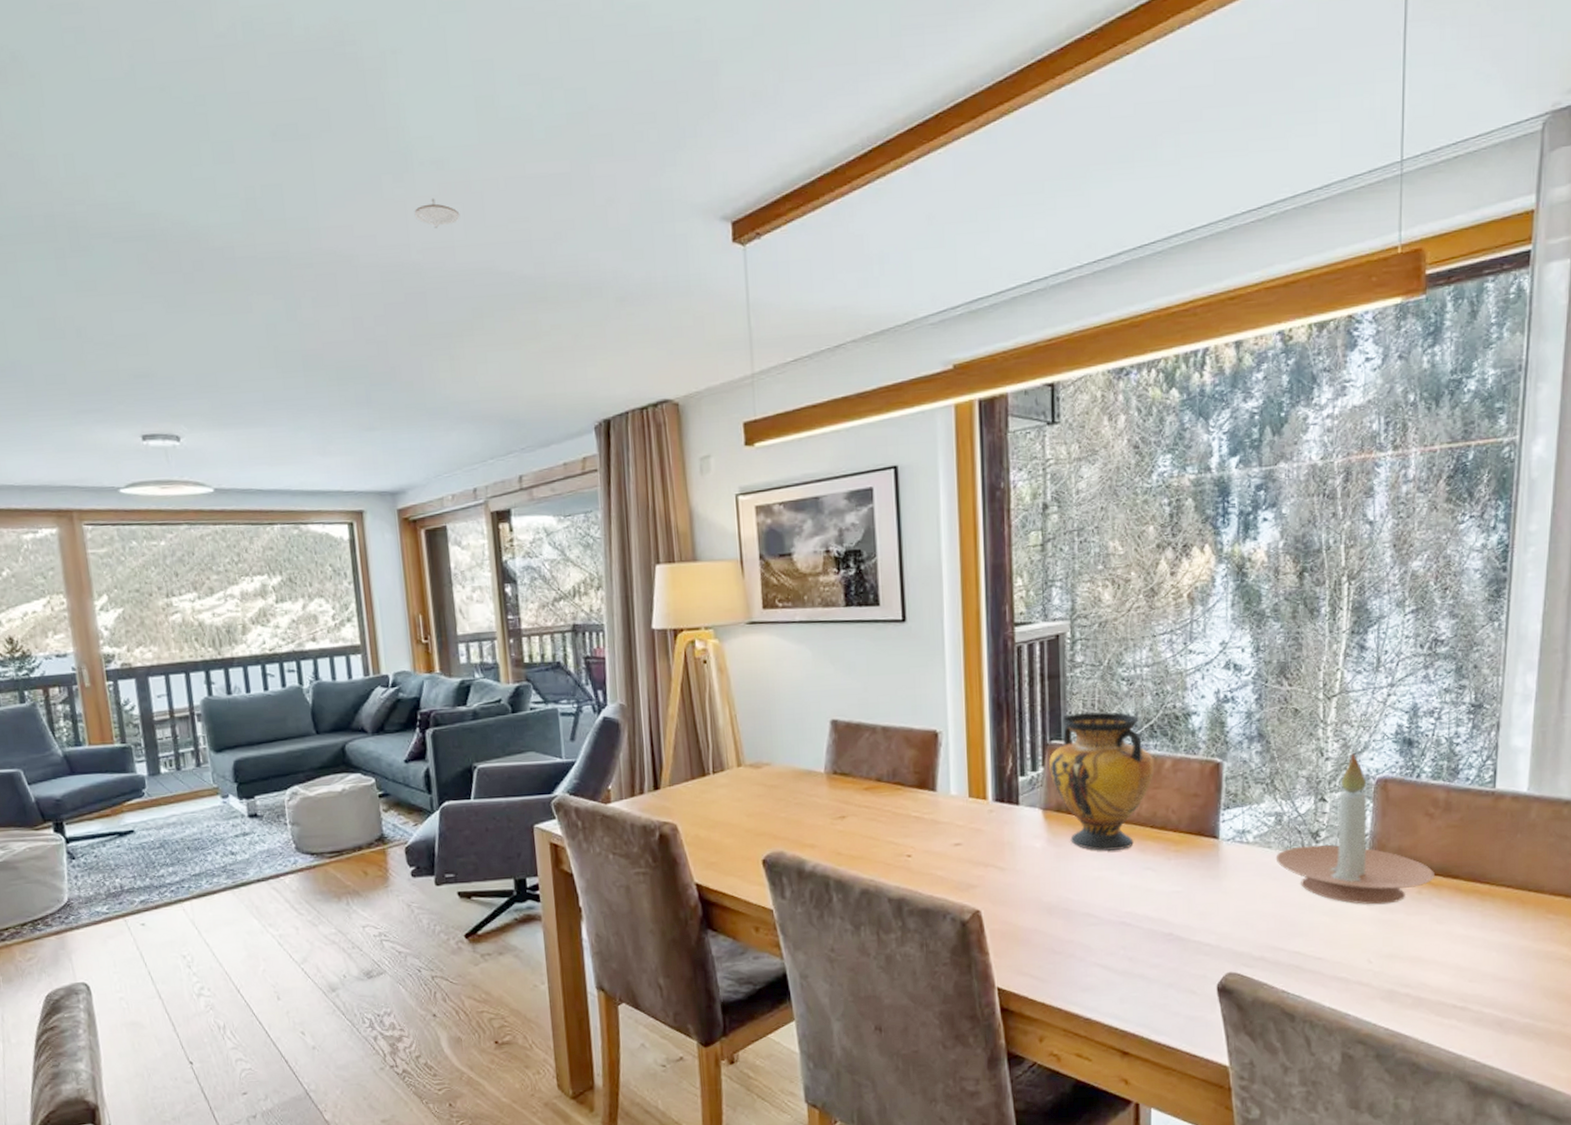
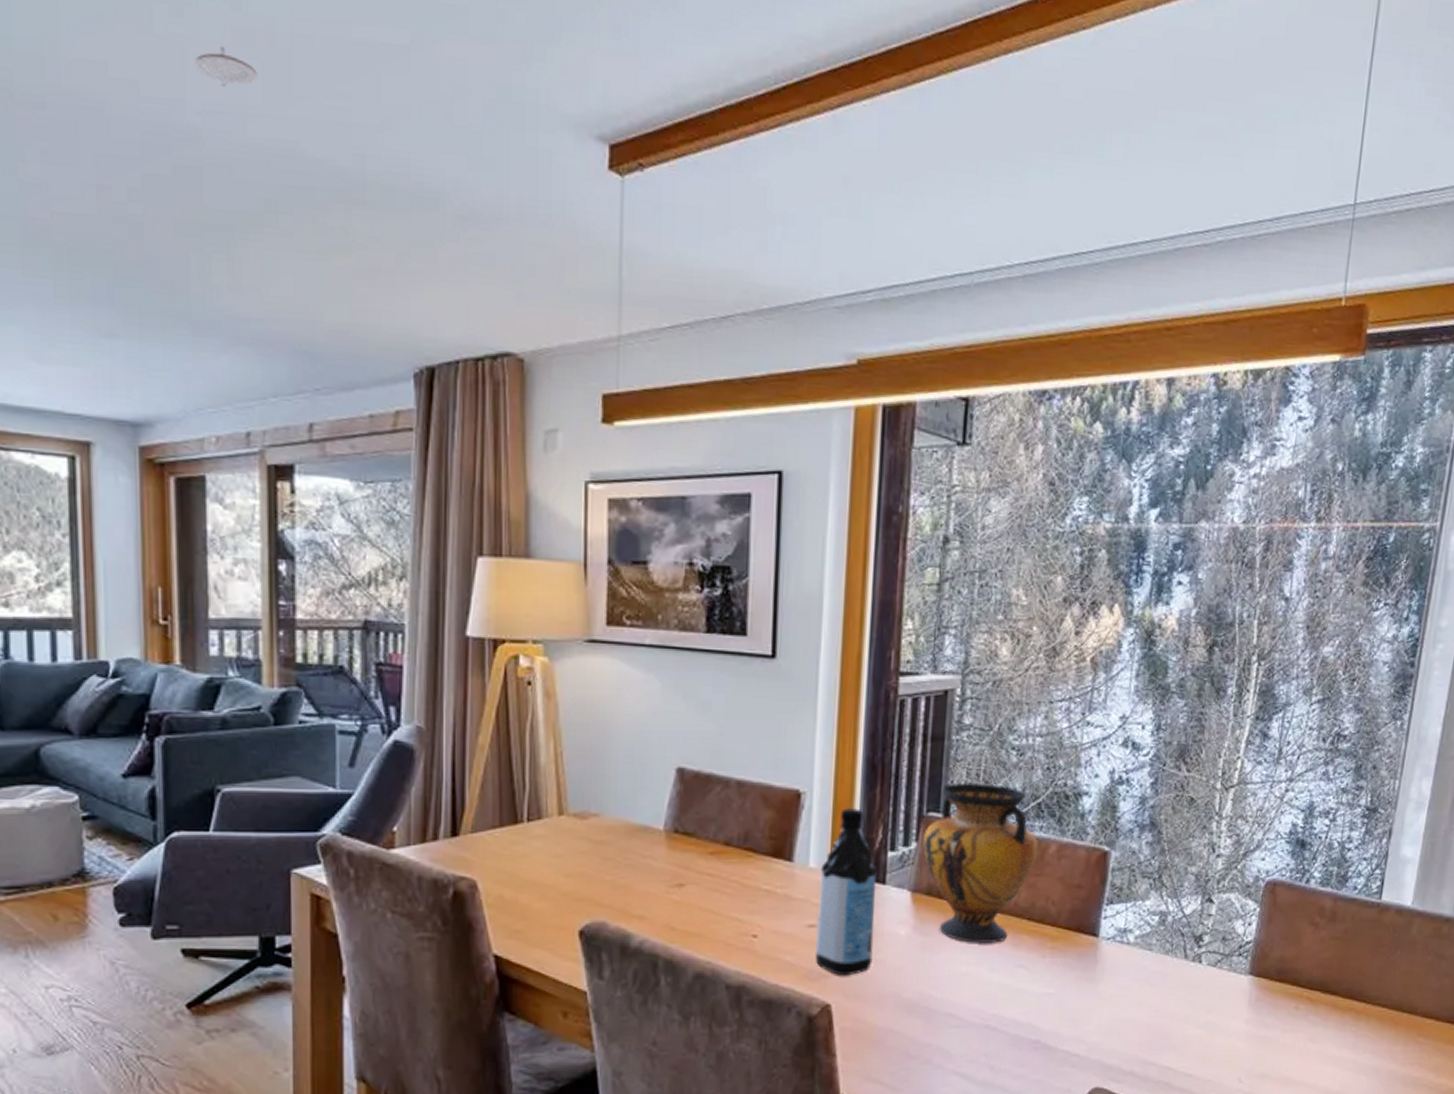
water bottle: none [960,742,1014,886] -> present [815,808,877,976]
candle holder: present [1275,753,1434,905] -> none [1155,851,1314,1019]

